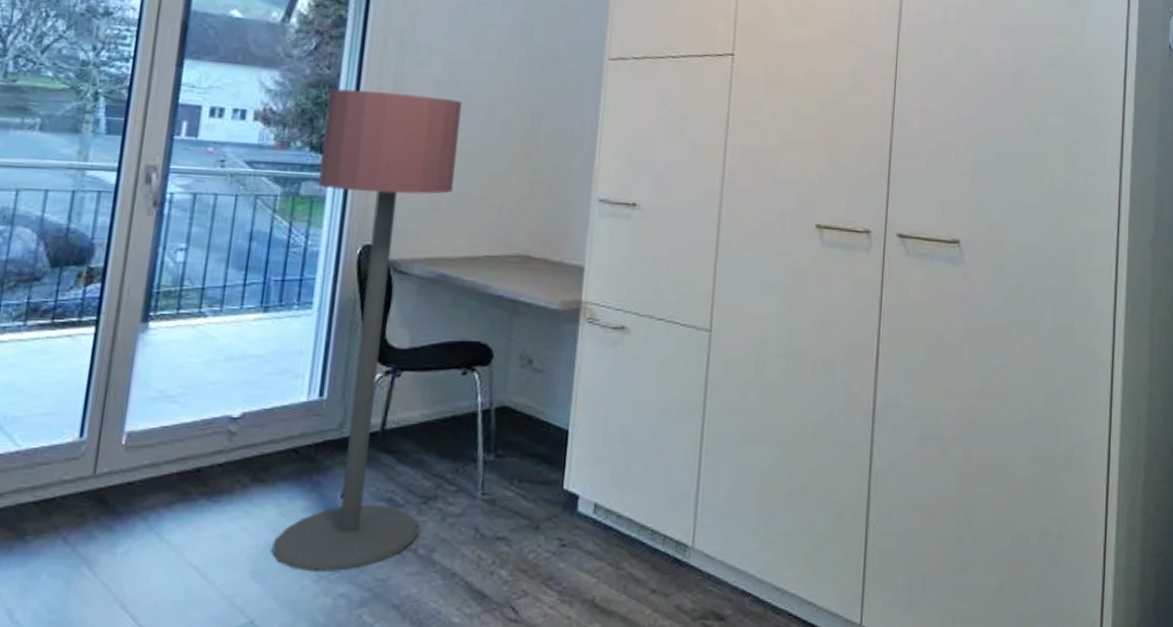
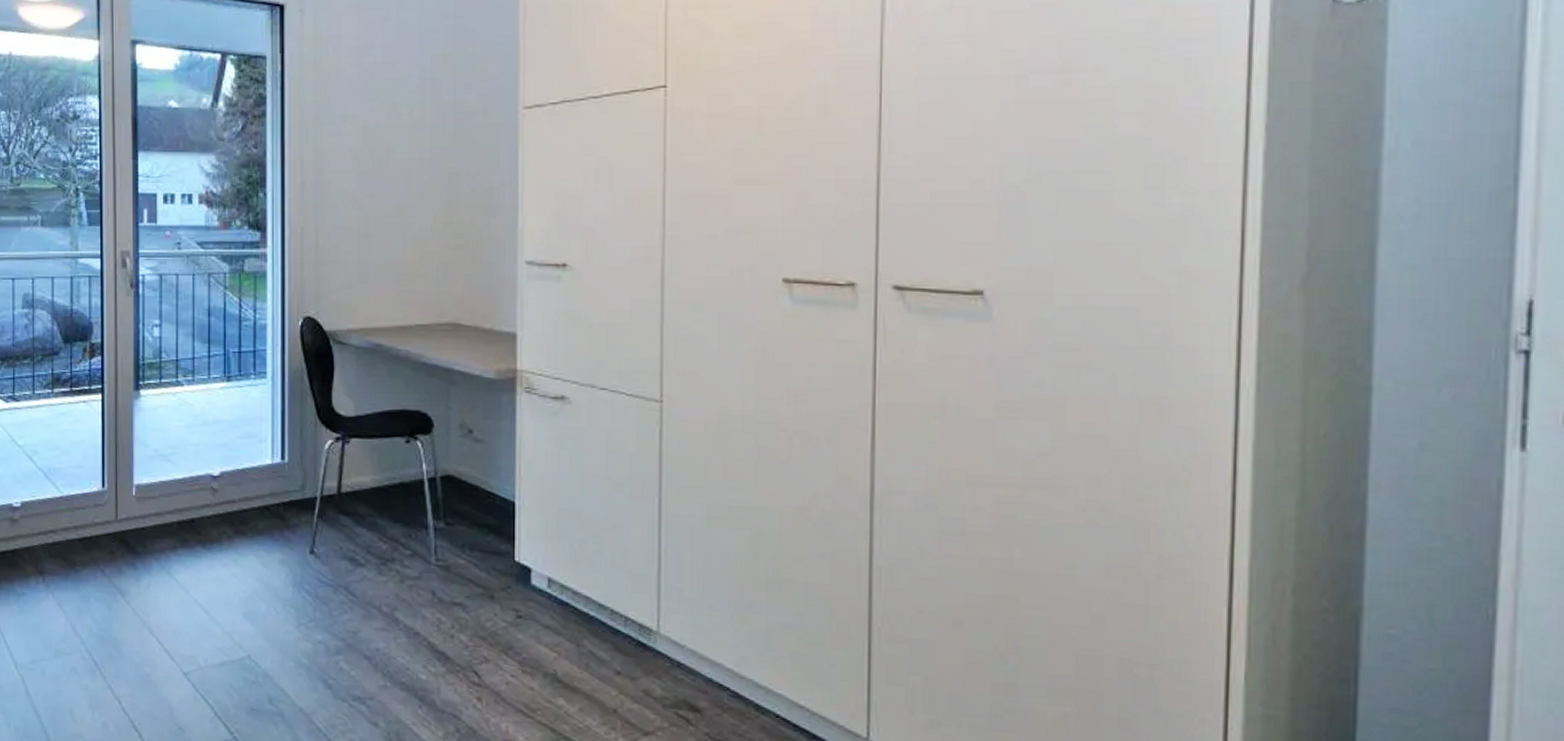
floor lamp: present [271,88,463,572] -> none [258,165,380,620]

